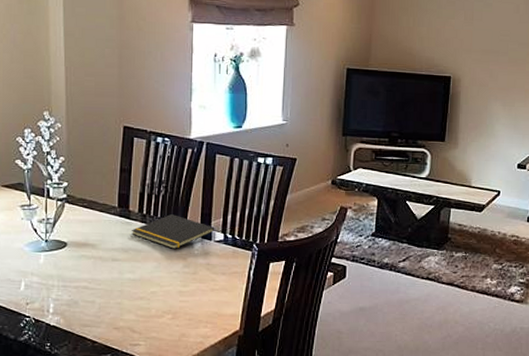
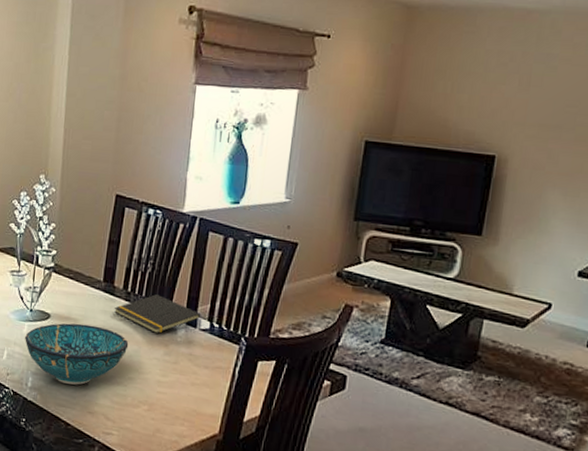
decorative bowl: none [42,248,148,305] -> present [25,323,129,385]

